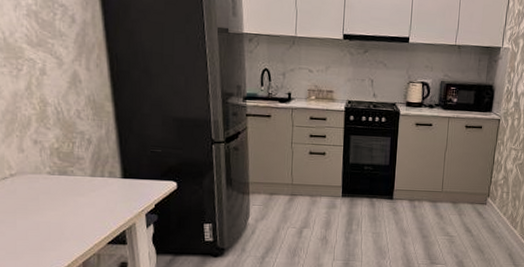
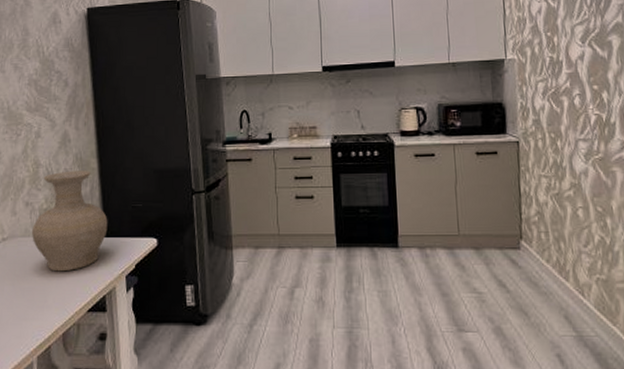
vase: none [42,112,126,208] -> present [31,170,108,272]

